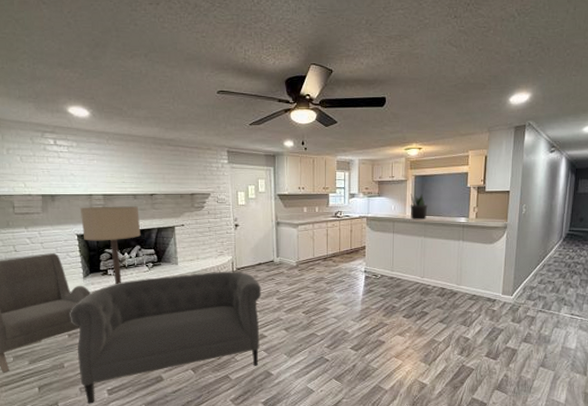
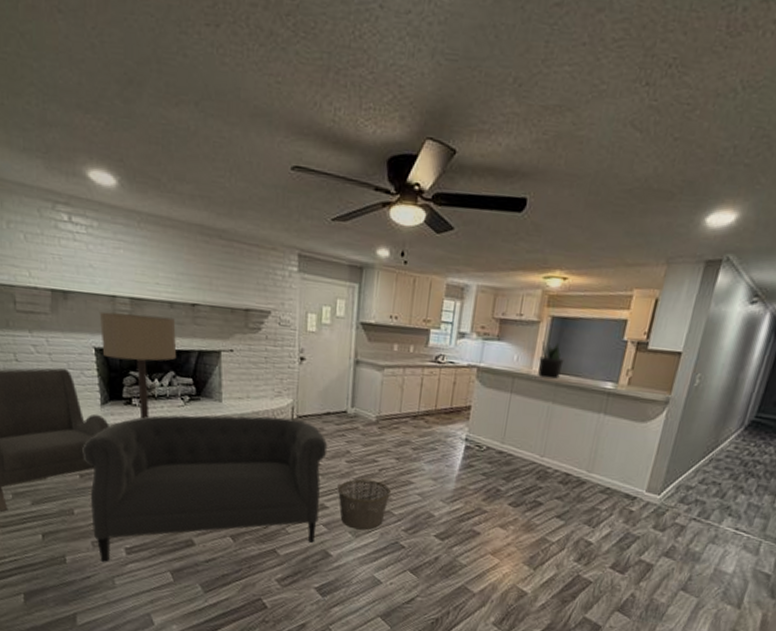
basket: none [272,311,314,351] -> present [337,479,392,530]

